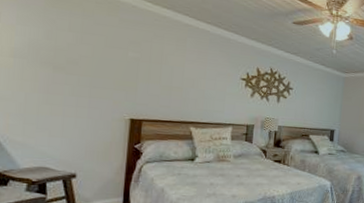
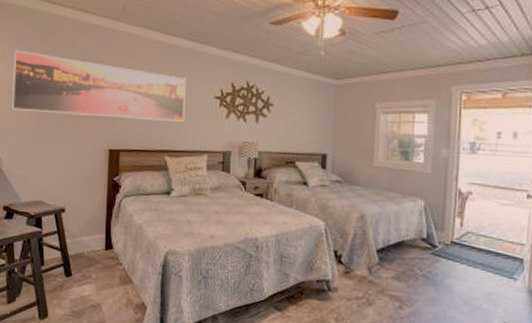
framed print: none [11,13,214,98] -> present [12,50,186,122]

